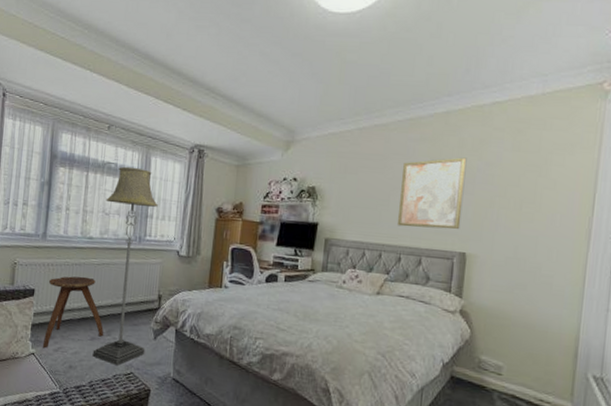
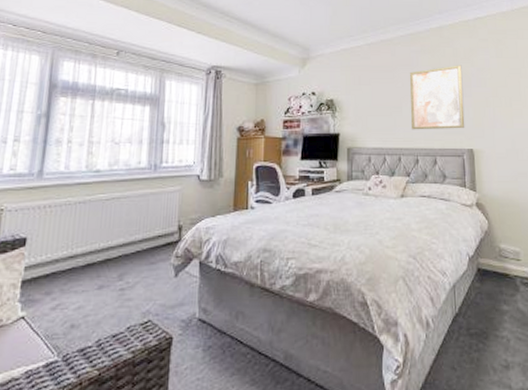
stool: present [42,276,104,349] -> none [35,215,115,309]
floor lamp: present [92,166,158,367] -> none [100,92,174,316]

